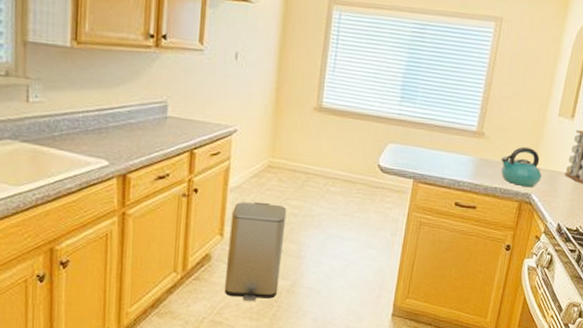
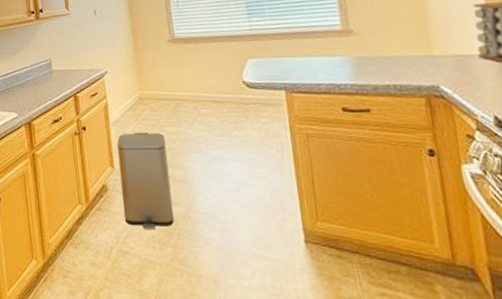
kettle: present [501,146,542,188] -> none [383,34,447,79]

